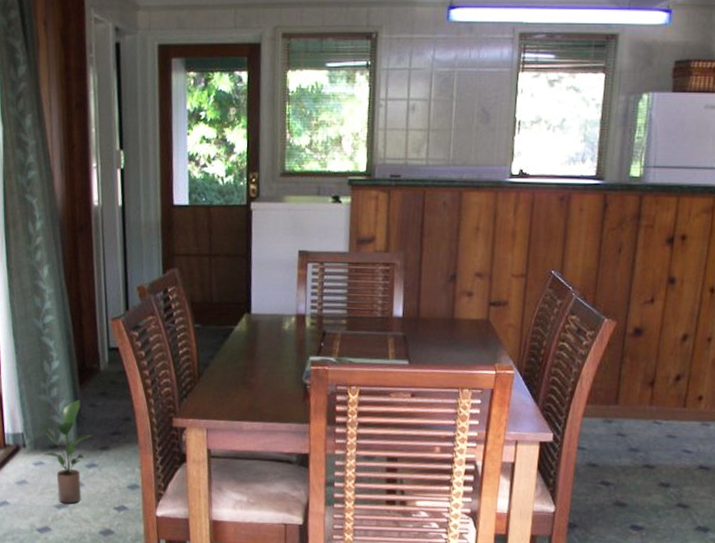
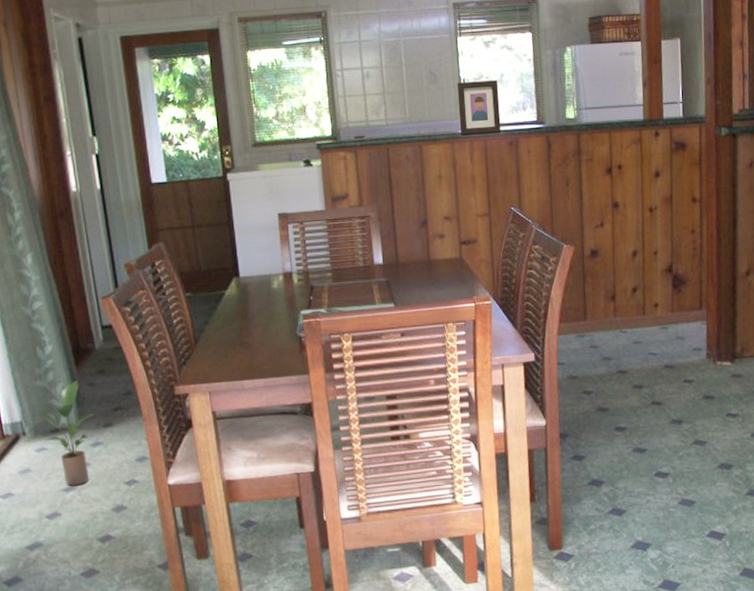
picture frame: none [506,124,558,186] -> present [457,80,501,136]

